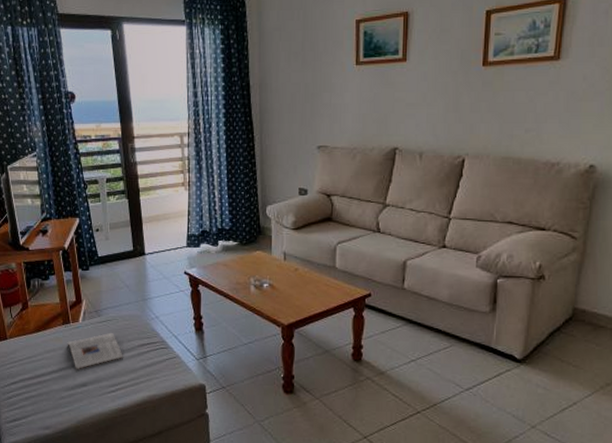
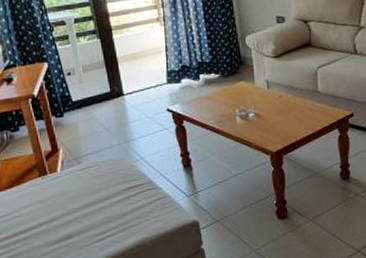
magazine: present [67,332,124,370] -> none [46,179,110,223]

